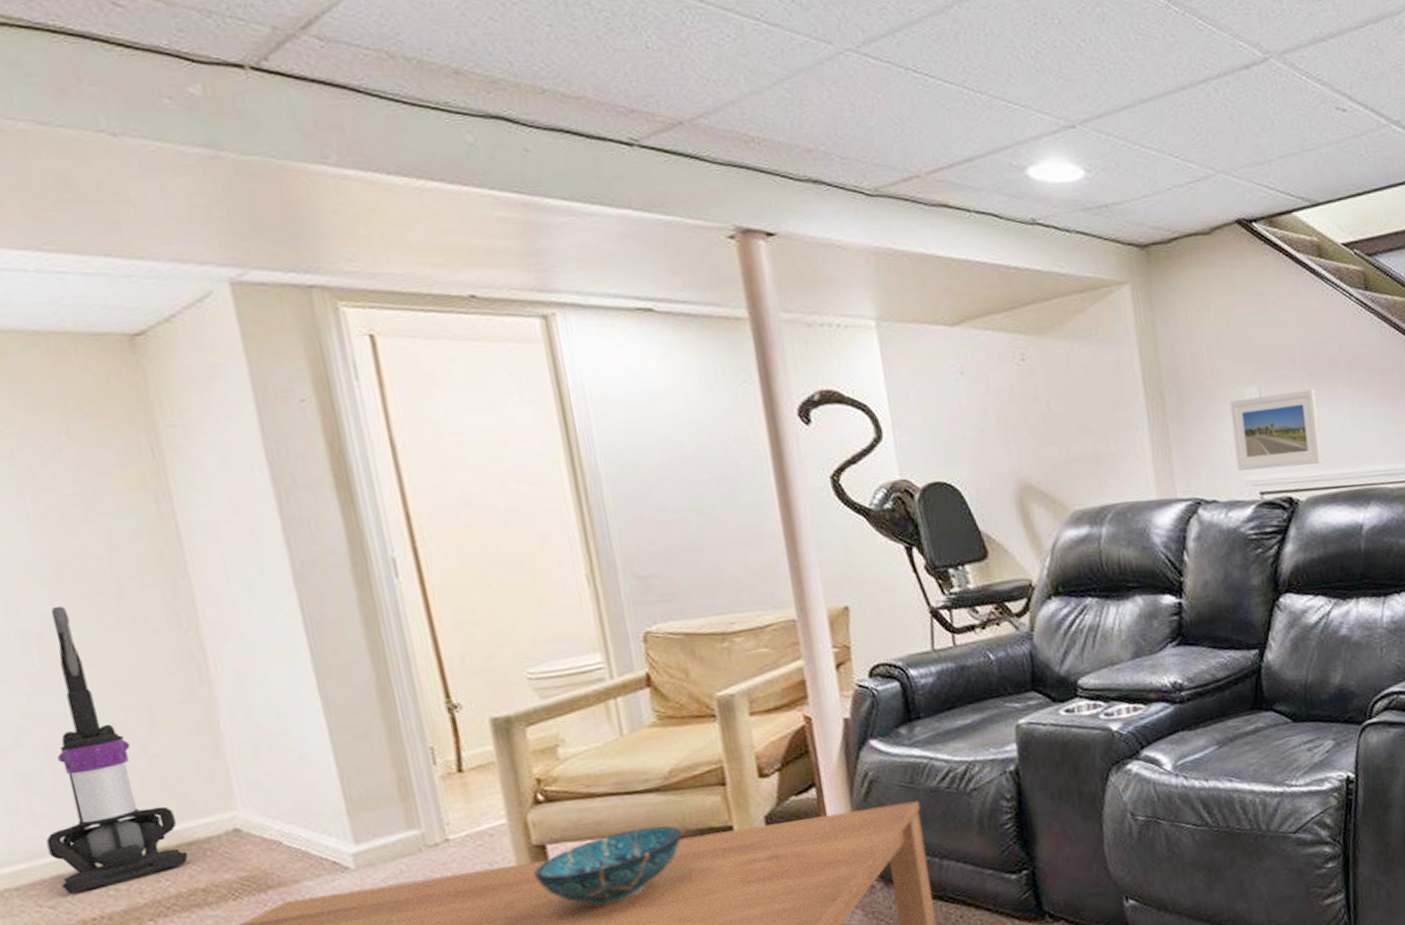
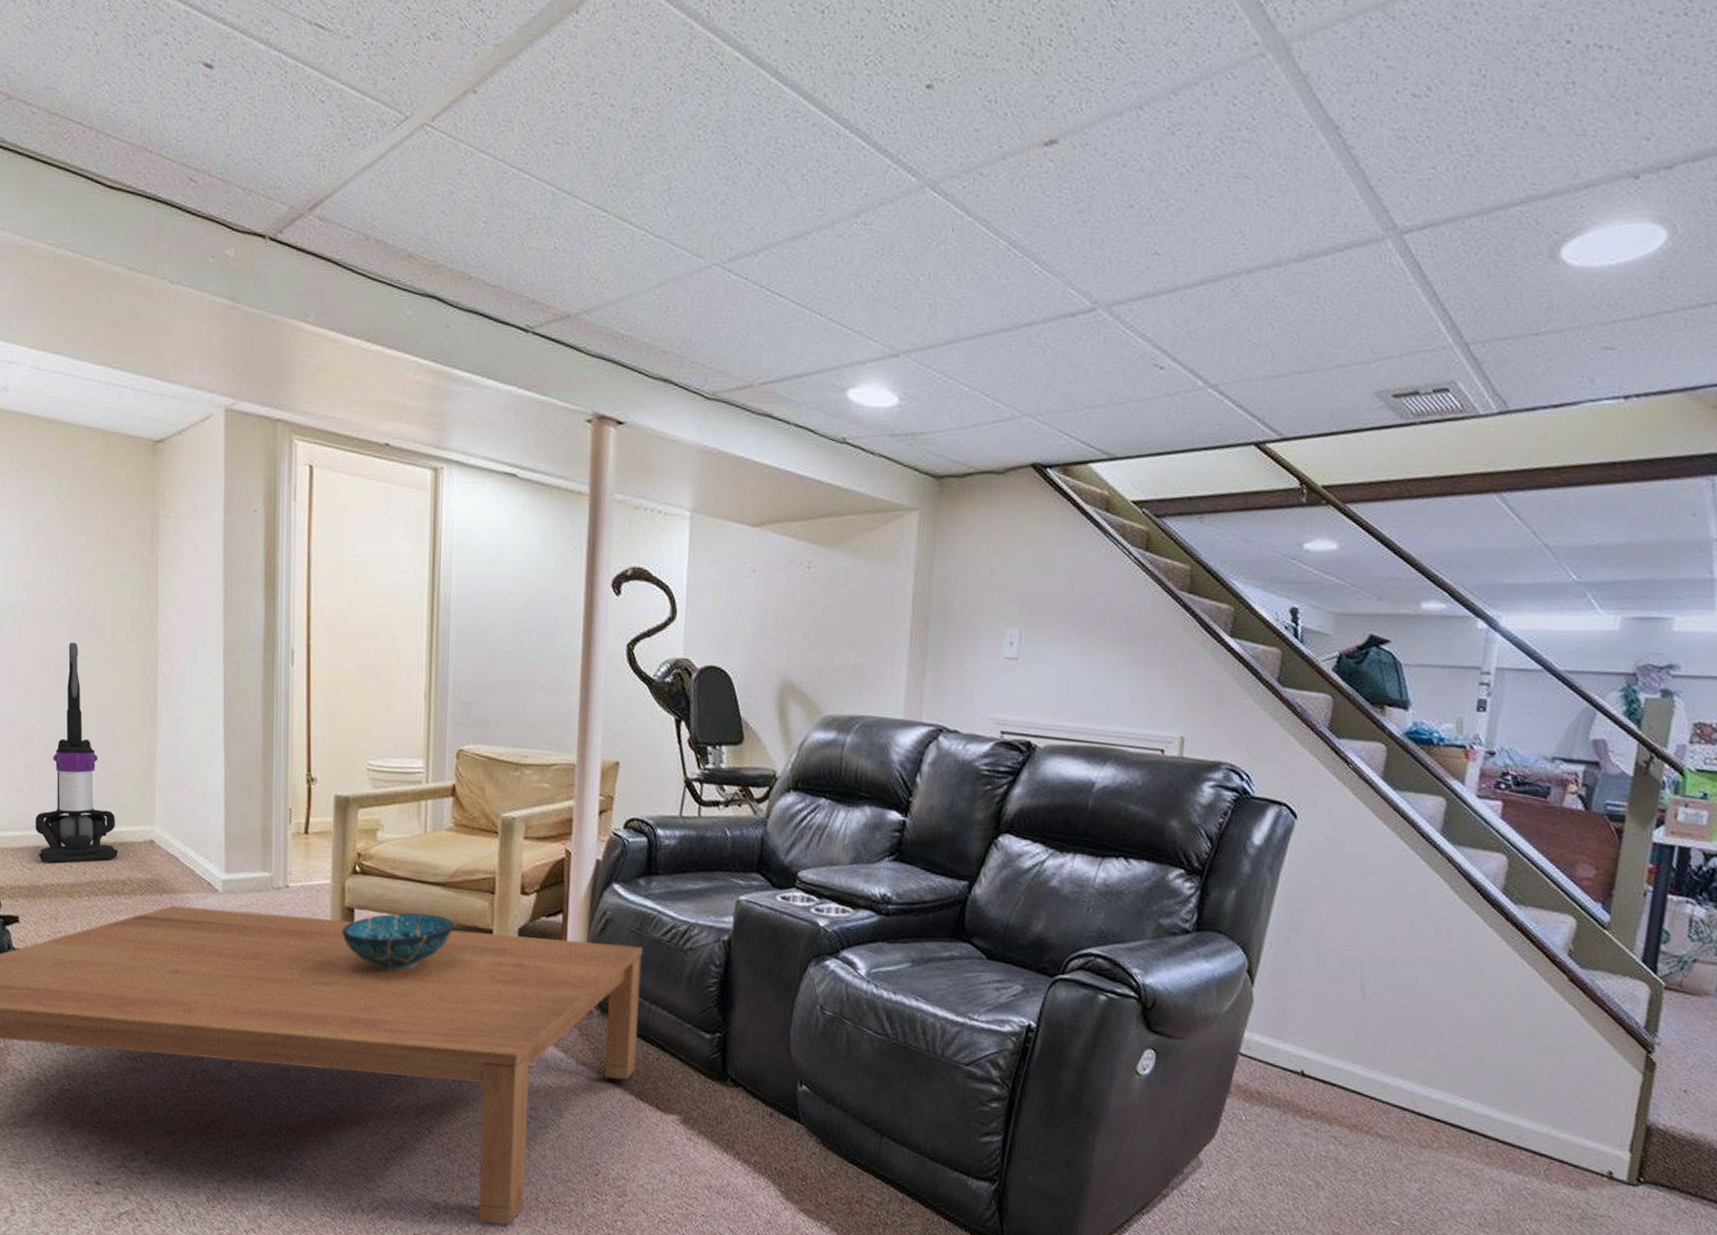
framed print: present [1229,389,1323,471] -> none [984,637,1076,714]

